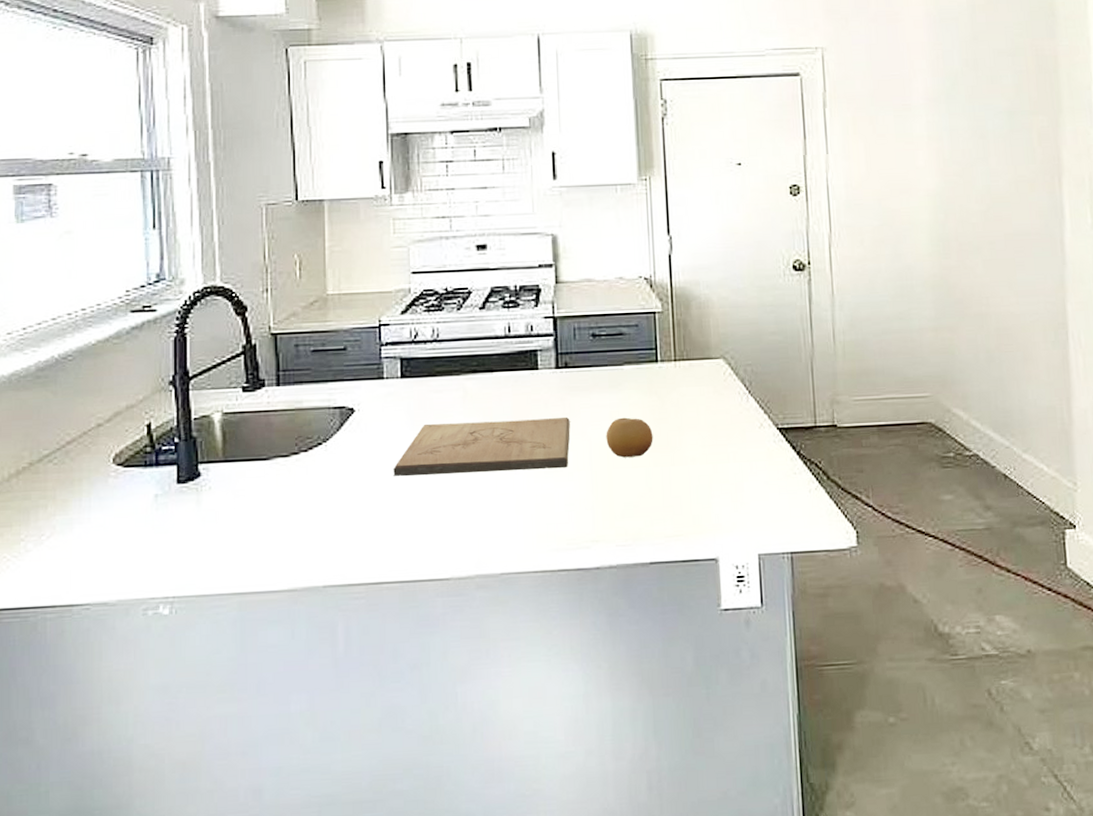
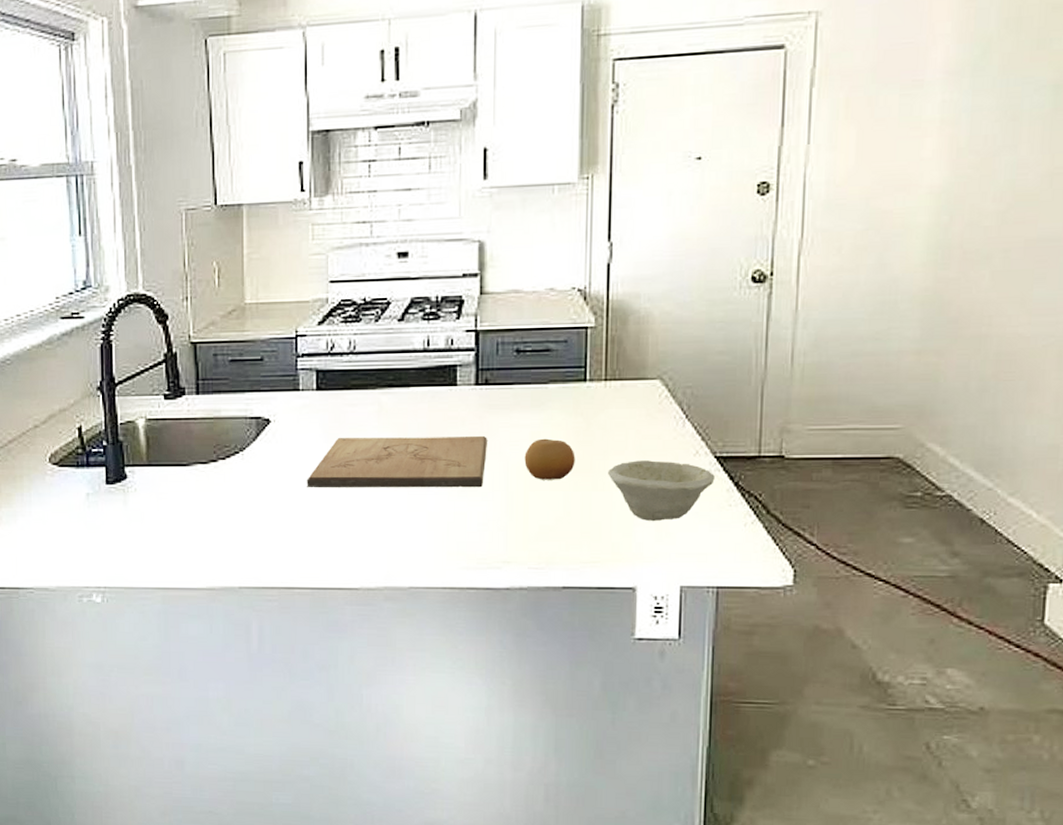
bowl: none [684,434,779,493] -> present [608,460,715,522]

